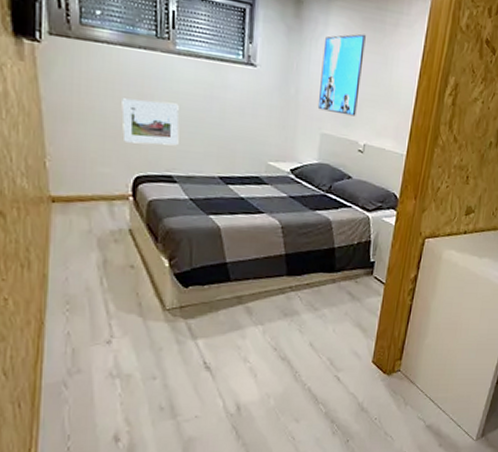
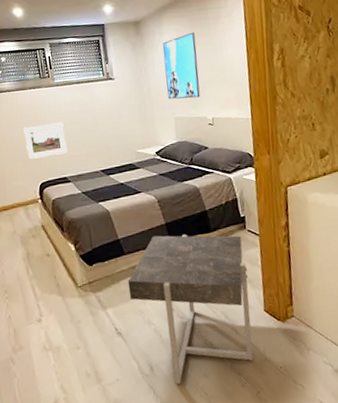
side table: none [227,266,365,427] -> present [127,234,254,385]

